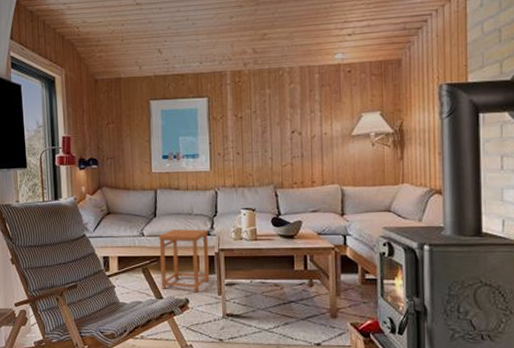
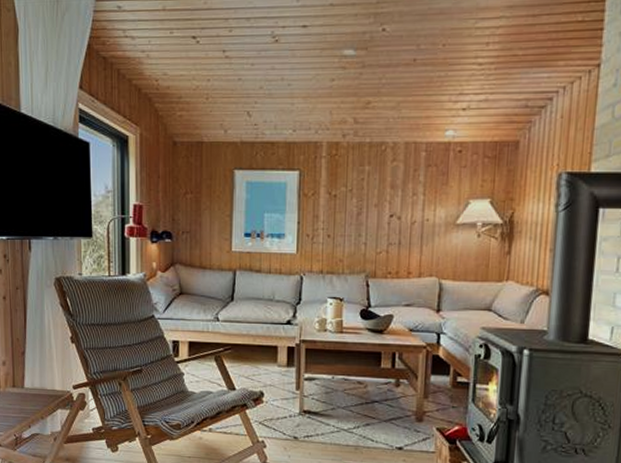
side table: present [159,229,210,292] -> none [234,316,290,385]

